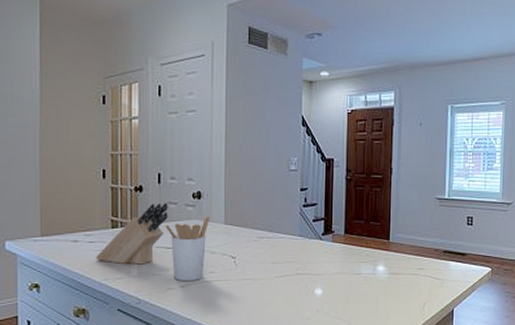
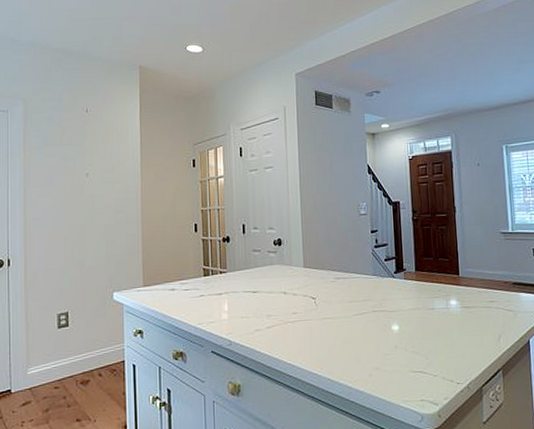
knife block: present [95,202,168,265] -> none [190,250,253,309]
utensil holder: present [165,216,209,282] -> none [251,261,290,323]

